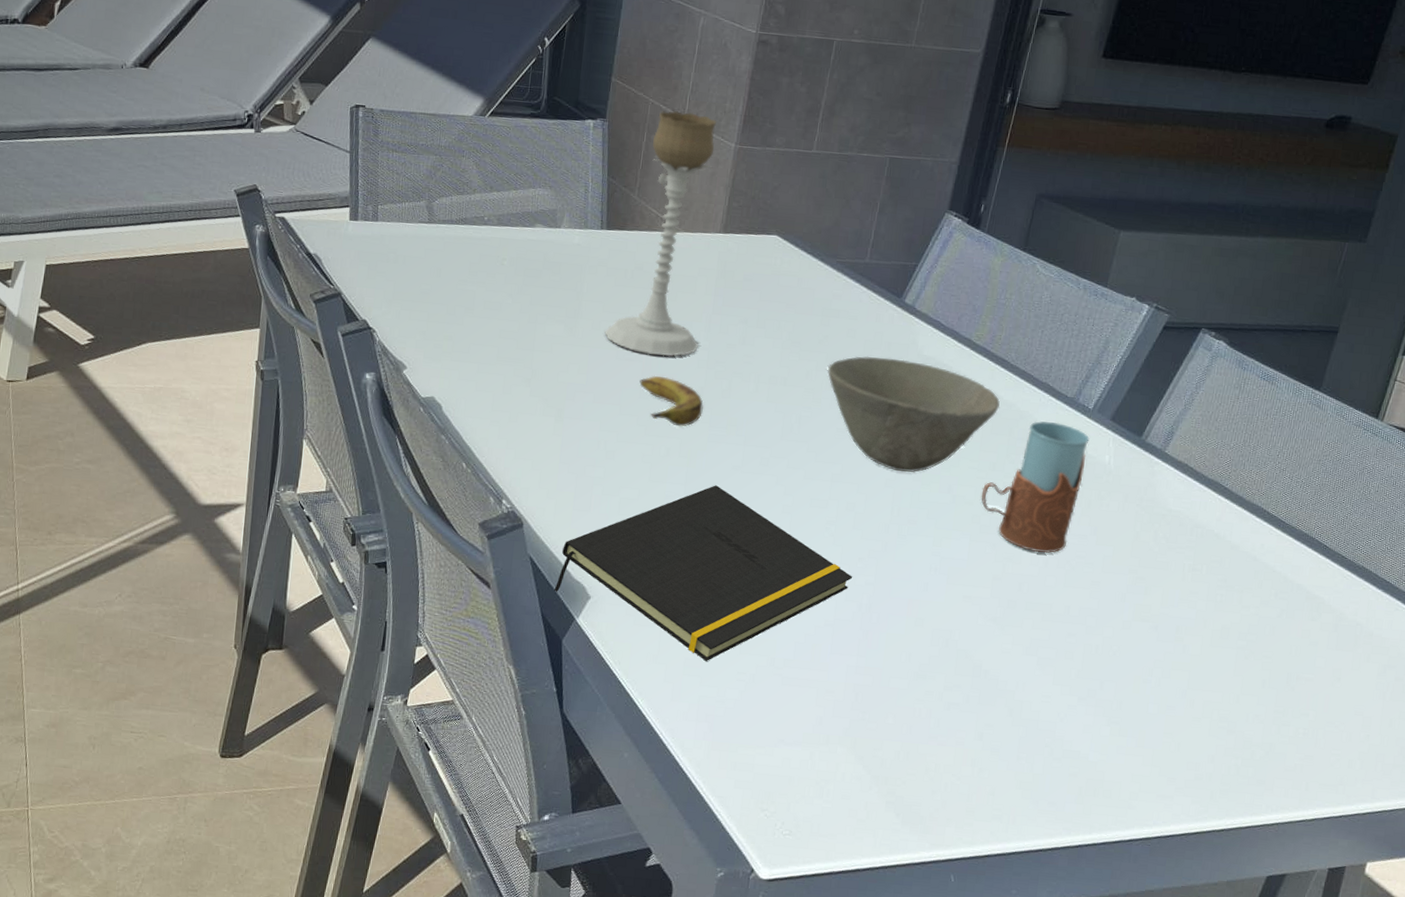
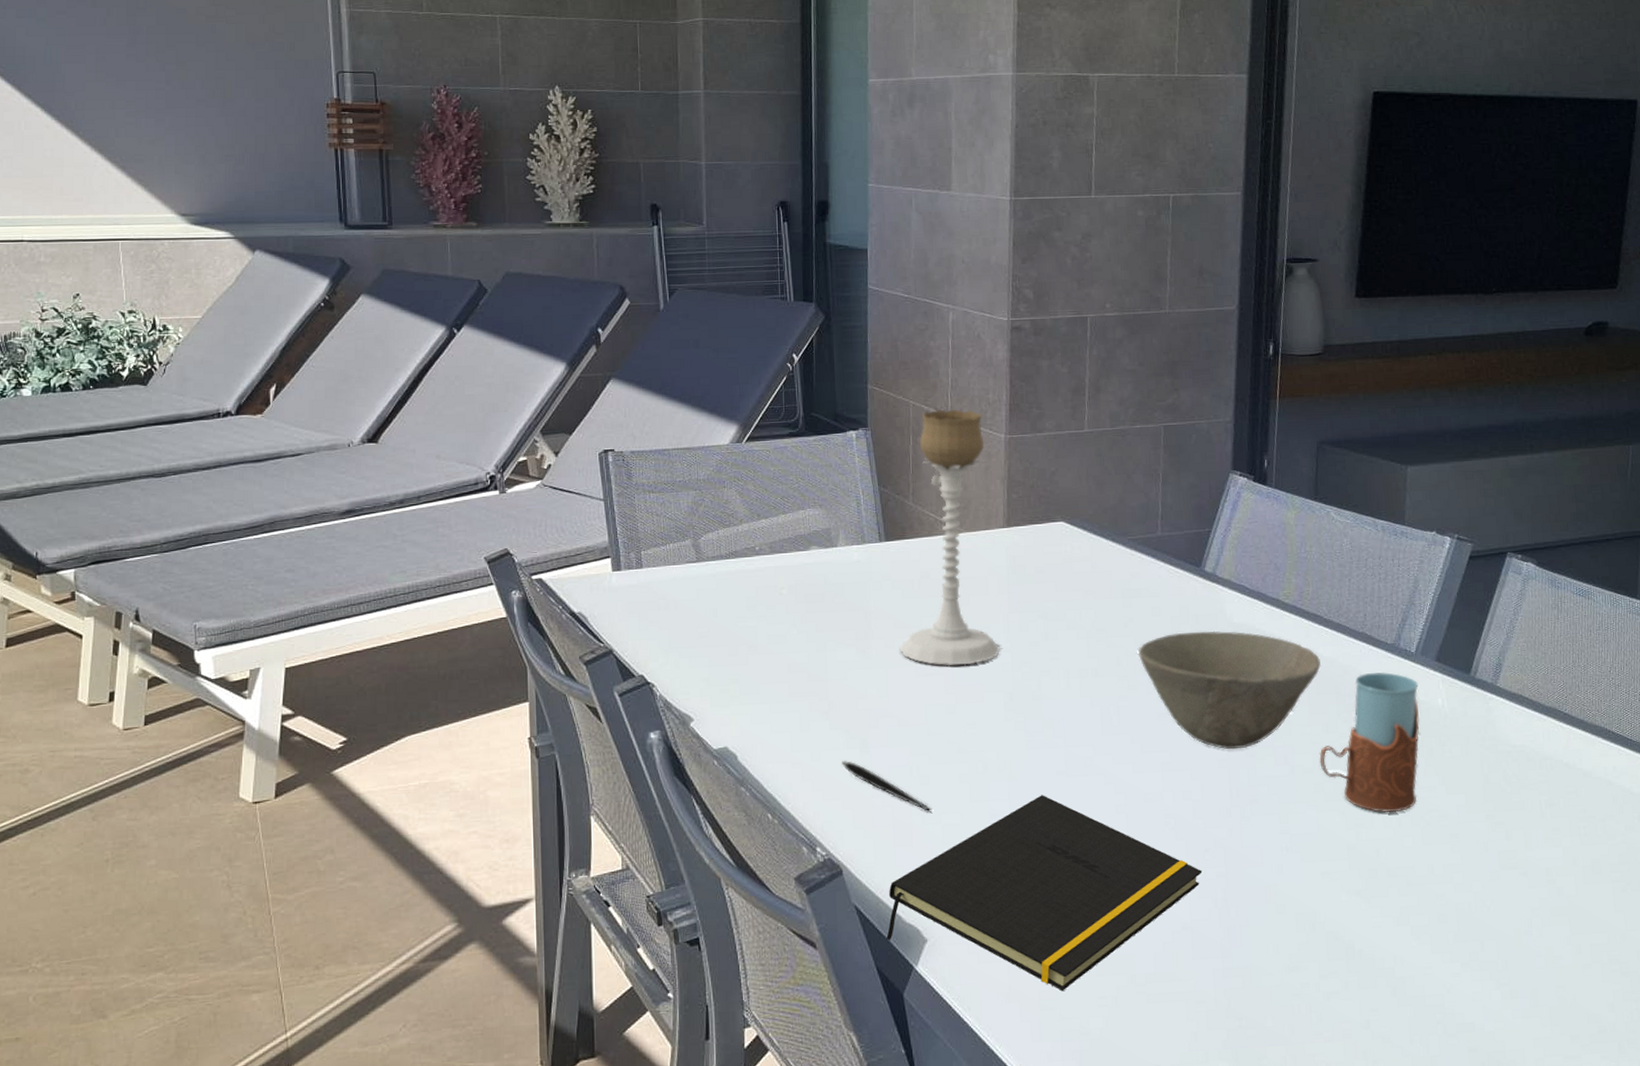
pen: none [536,425,612,484] -> present [842,760,931,811]
banana: present [639,375,703,427] -> none [944,687,1016,738]

